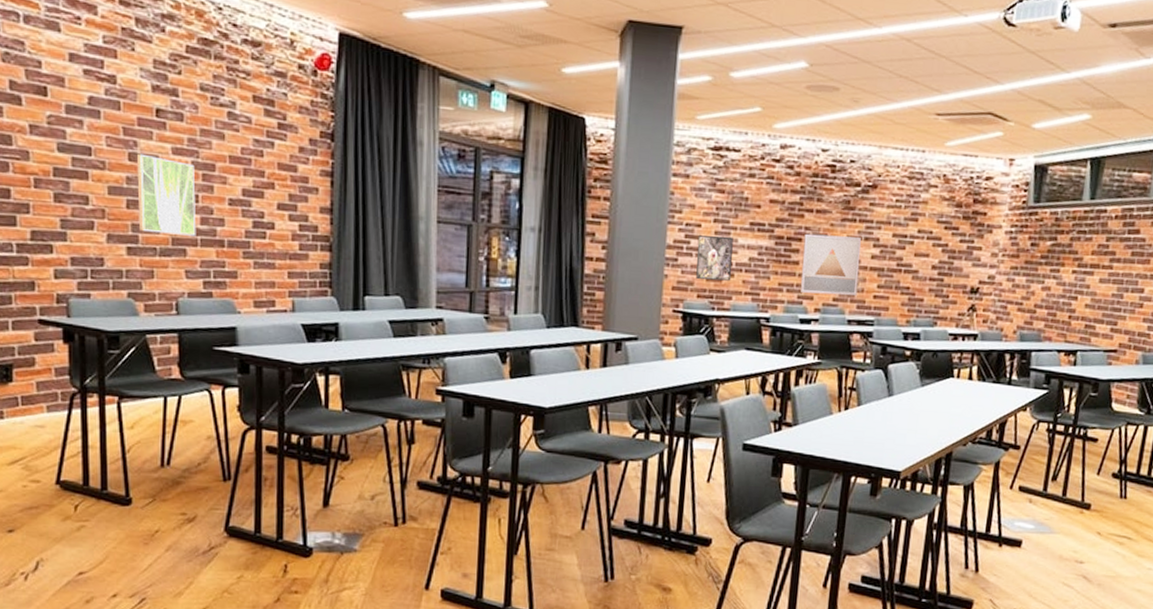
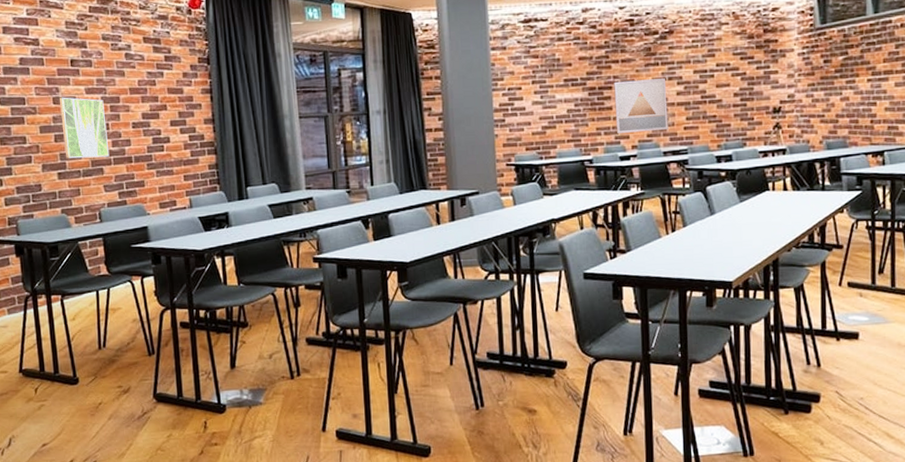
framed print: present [696,235,733,281] -> none [520,94,554,135]

